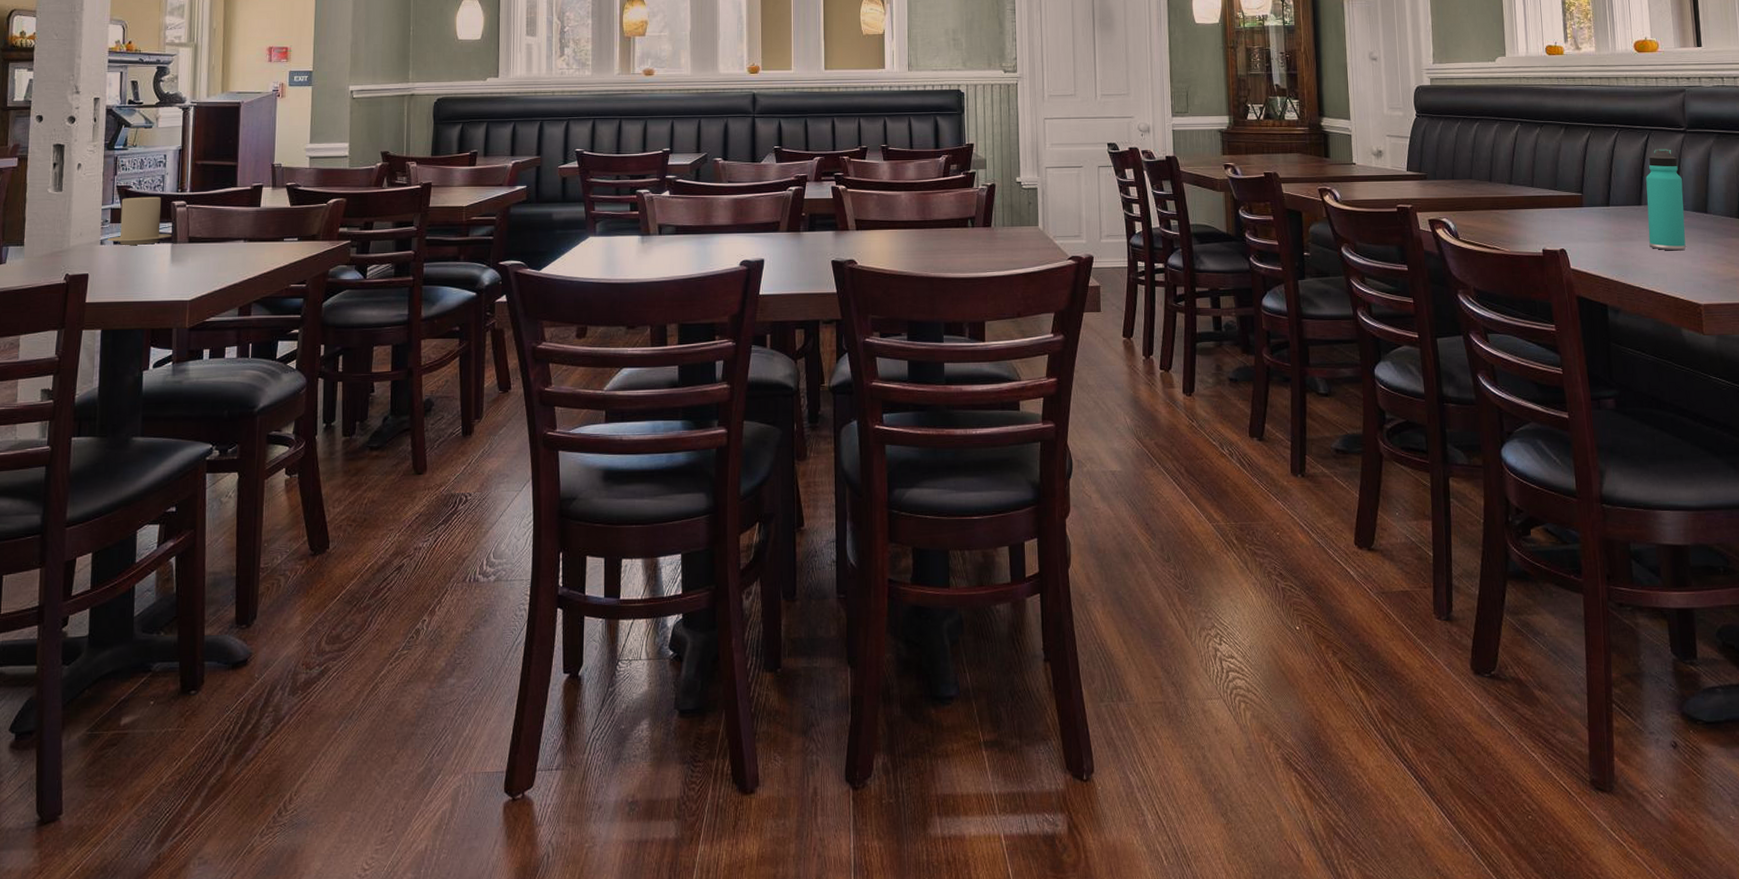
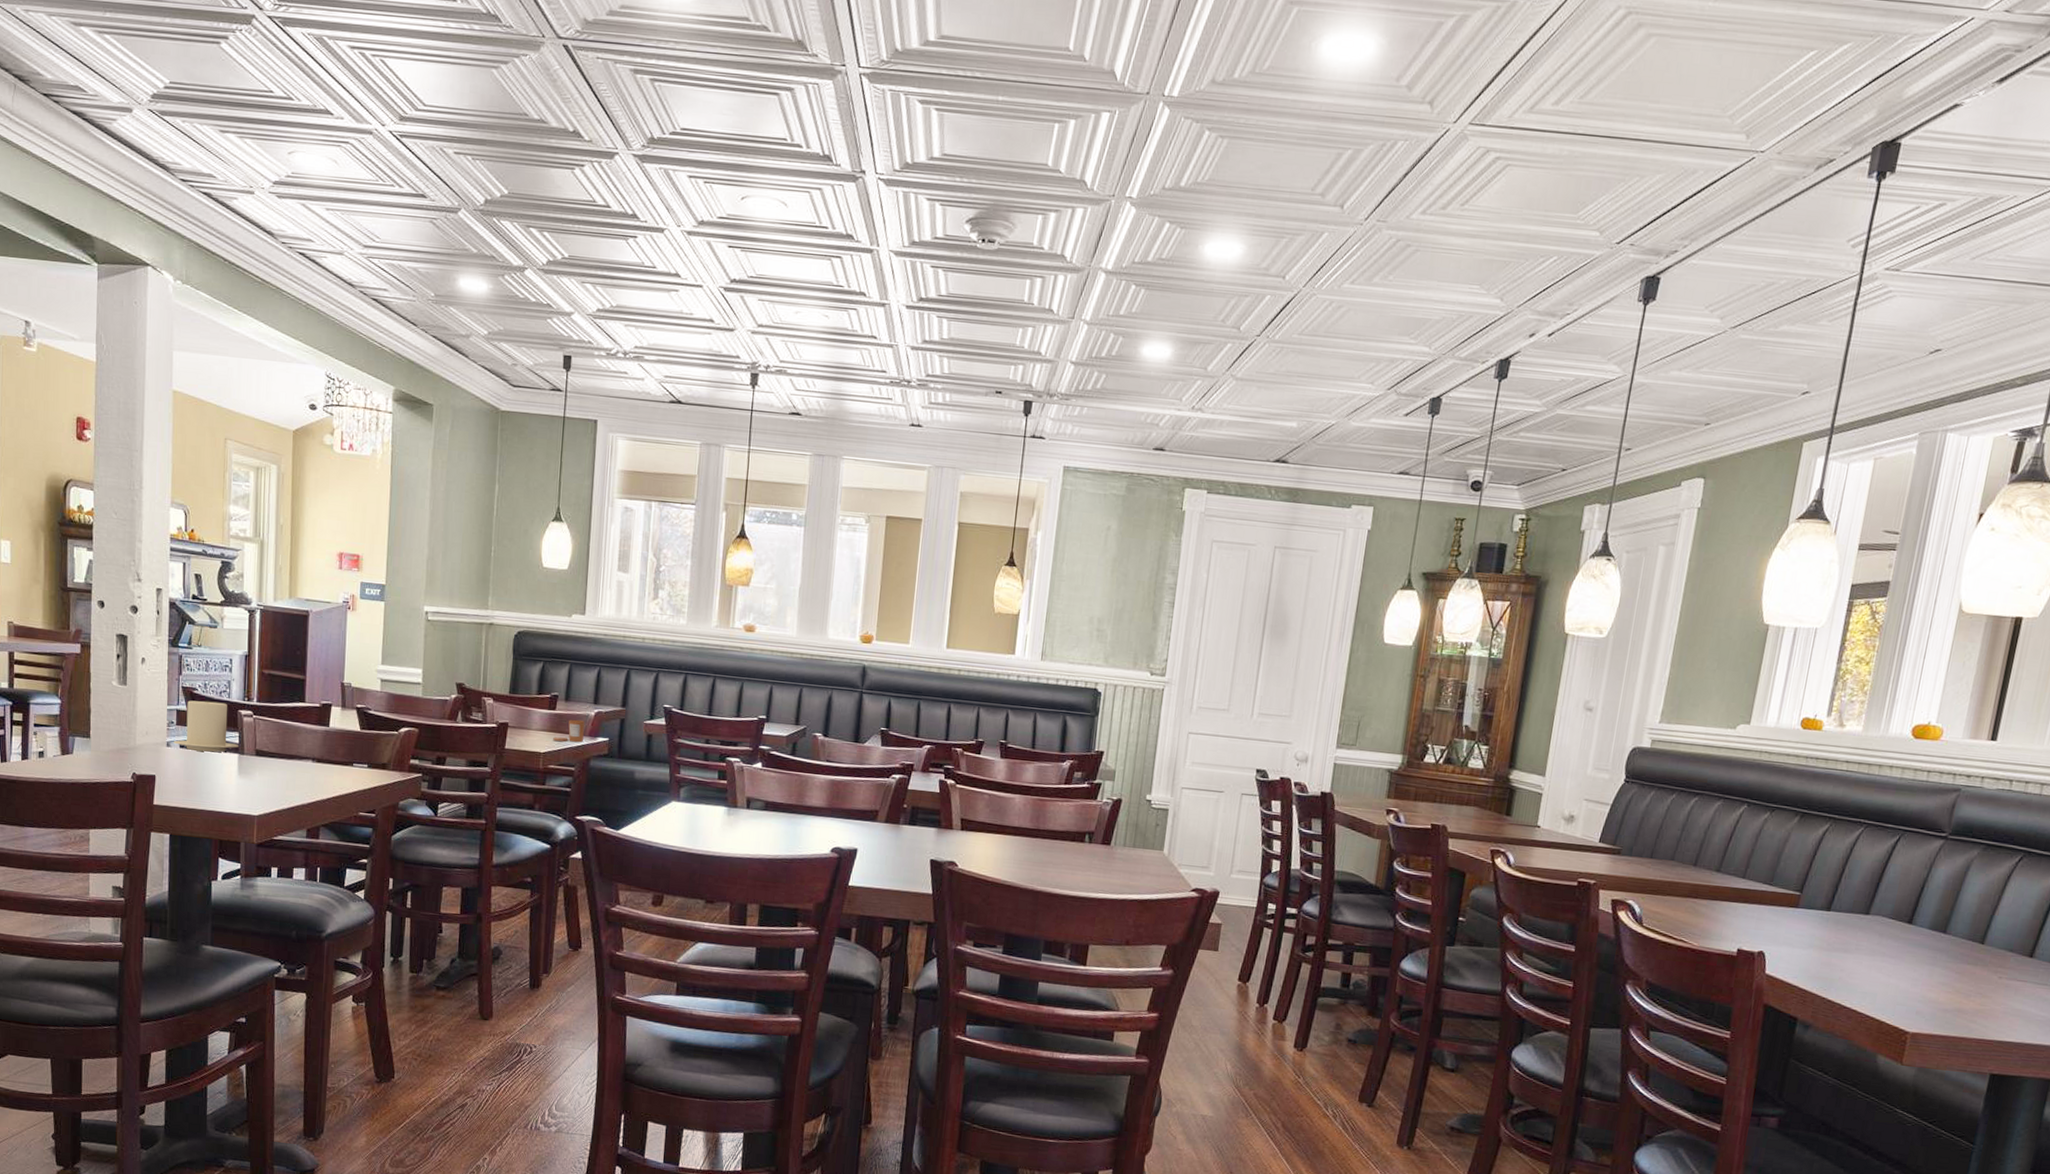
candle: none [474,172,503,195] -> present [553,719,585,743]
thermos bottle: present [1646,149,1686,251] -> none [1865,853,1927,971]

